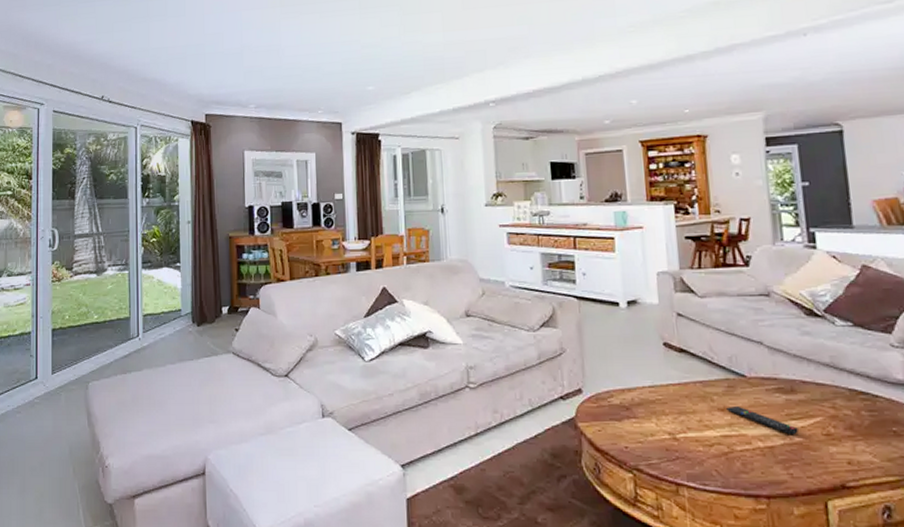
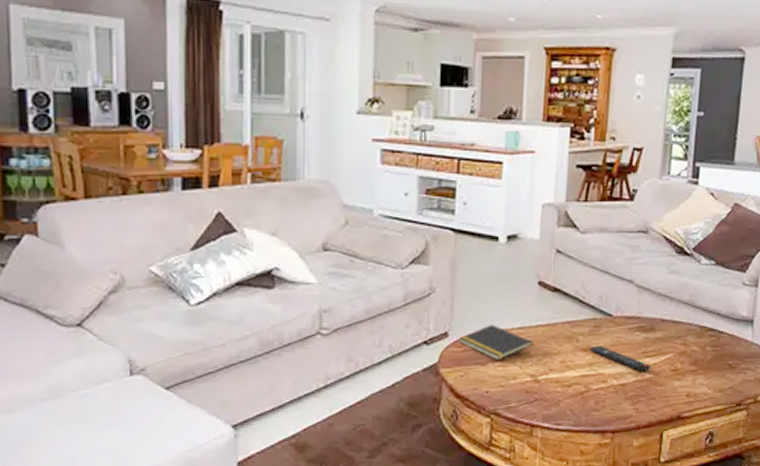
notepad: none [592,382,666,417] -> present [459,324,533,361]

